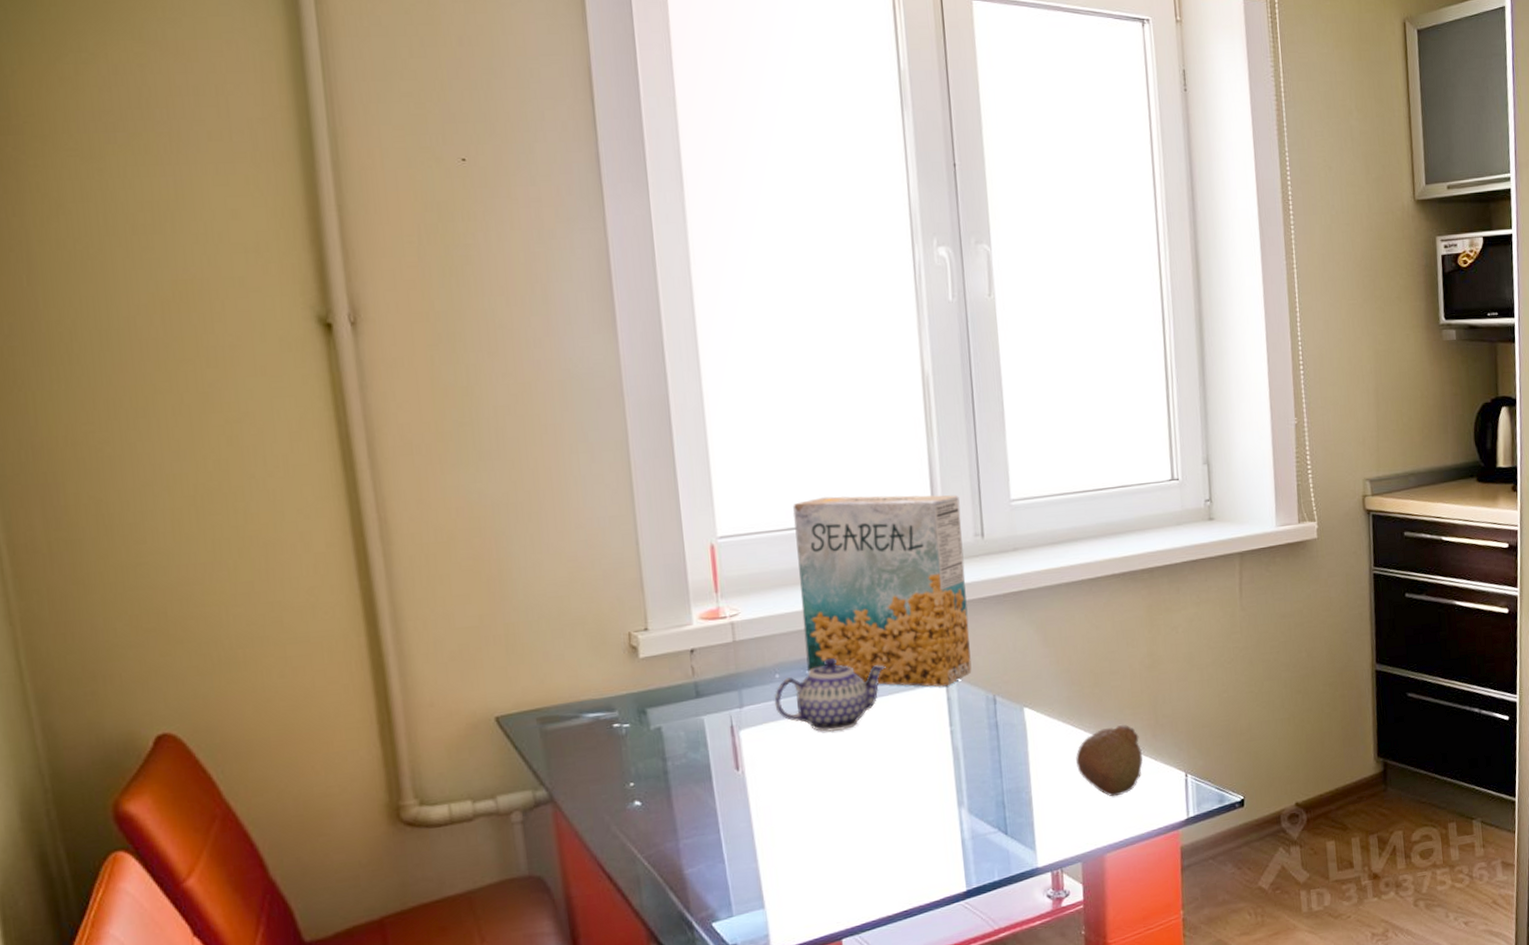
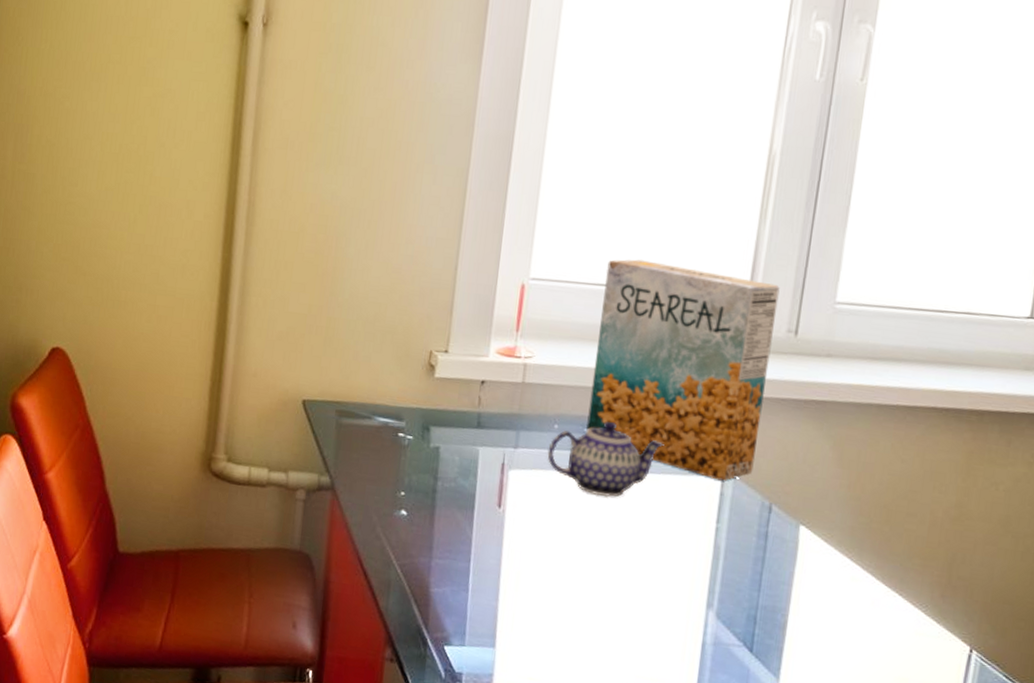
fruit: present [1076,724,1143,797] -> none [845,571,925,650]

